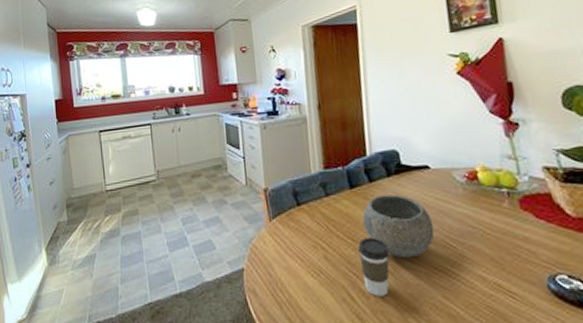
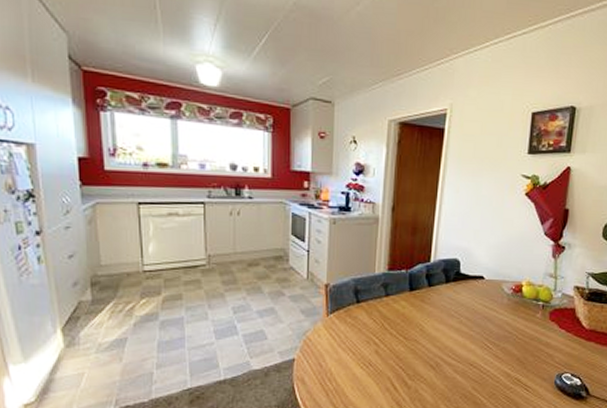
coffee cup: present [358,238,390,297] -> none [407,337,435,387]
bowl: present [362,194,435,259] -> none [416,299,477,356]

